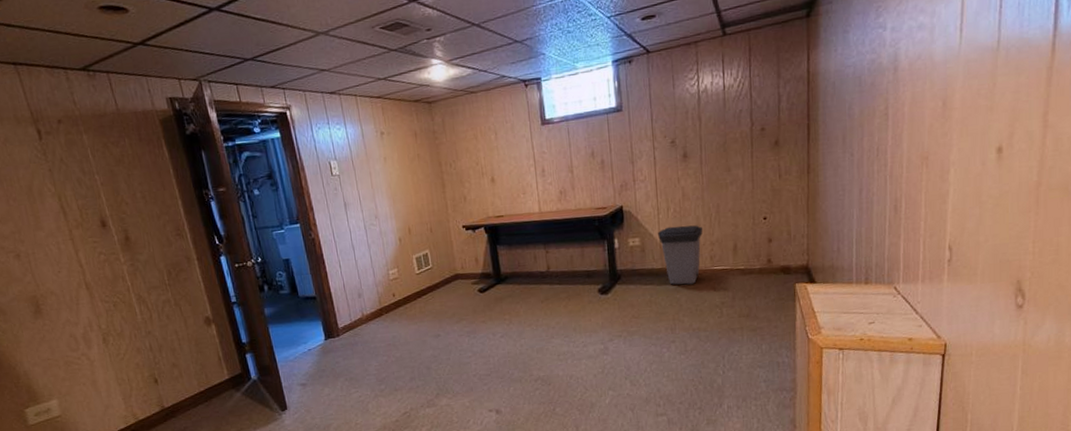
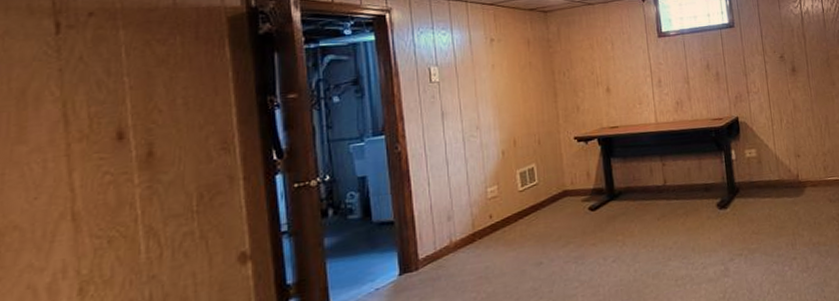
trash can: present [658,225,703,285] -> none [773,136,815,197]

